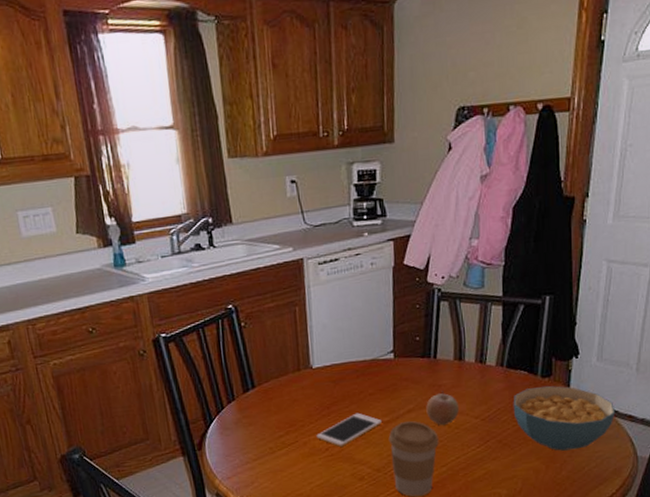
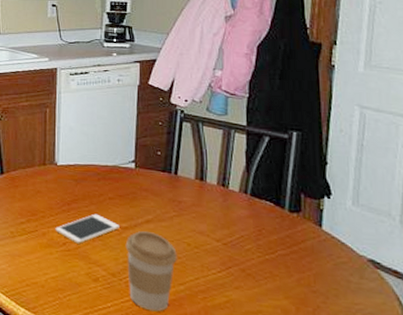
fruit: present [426,391,460,426] -> none [165,207,200,243]
cereal bowl: present [513,386,616,451] -> none [257,221,378,297]

